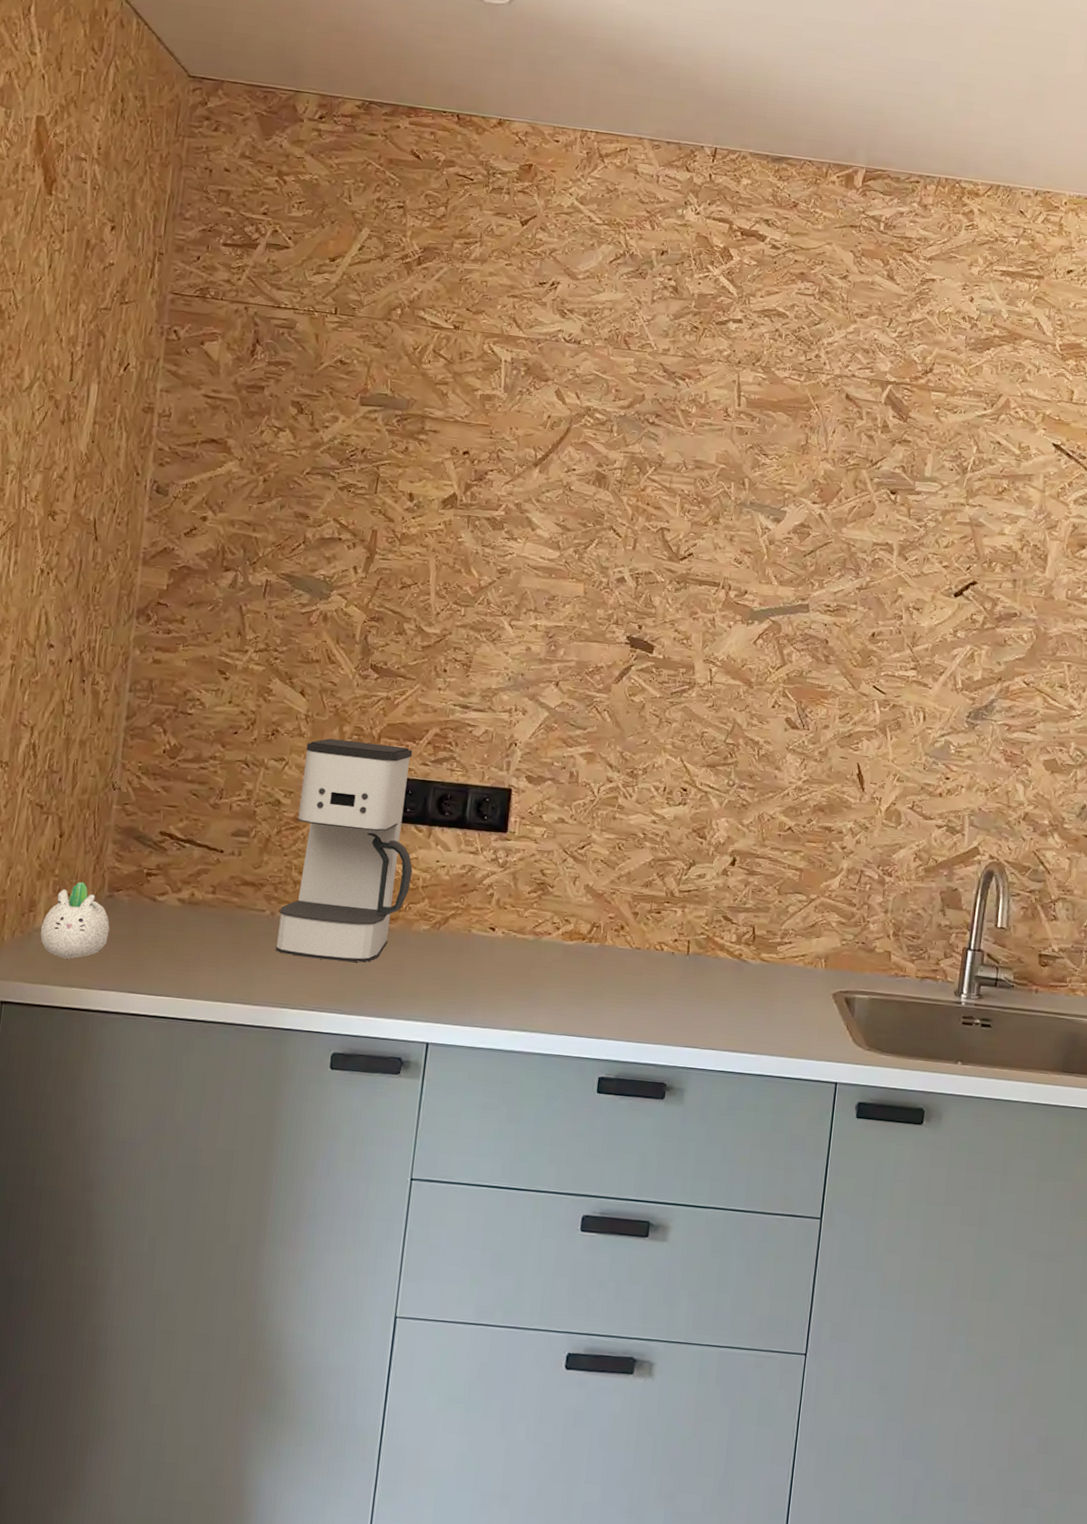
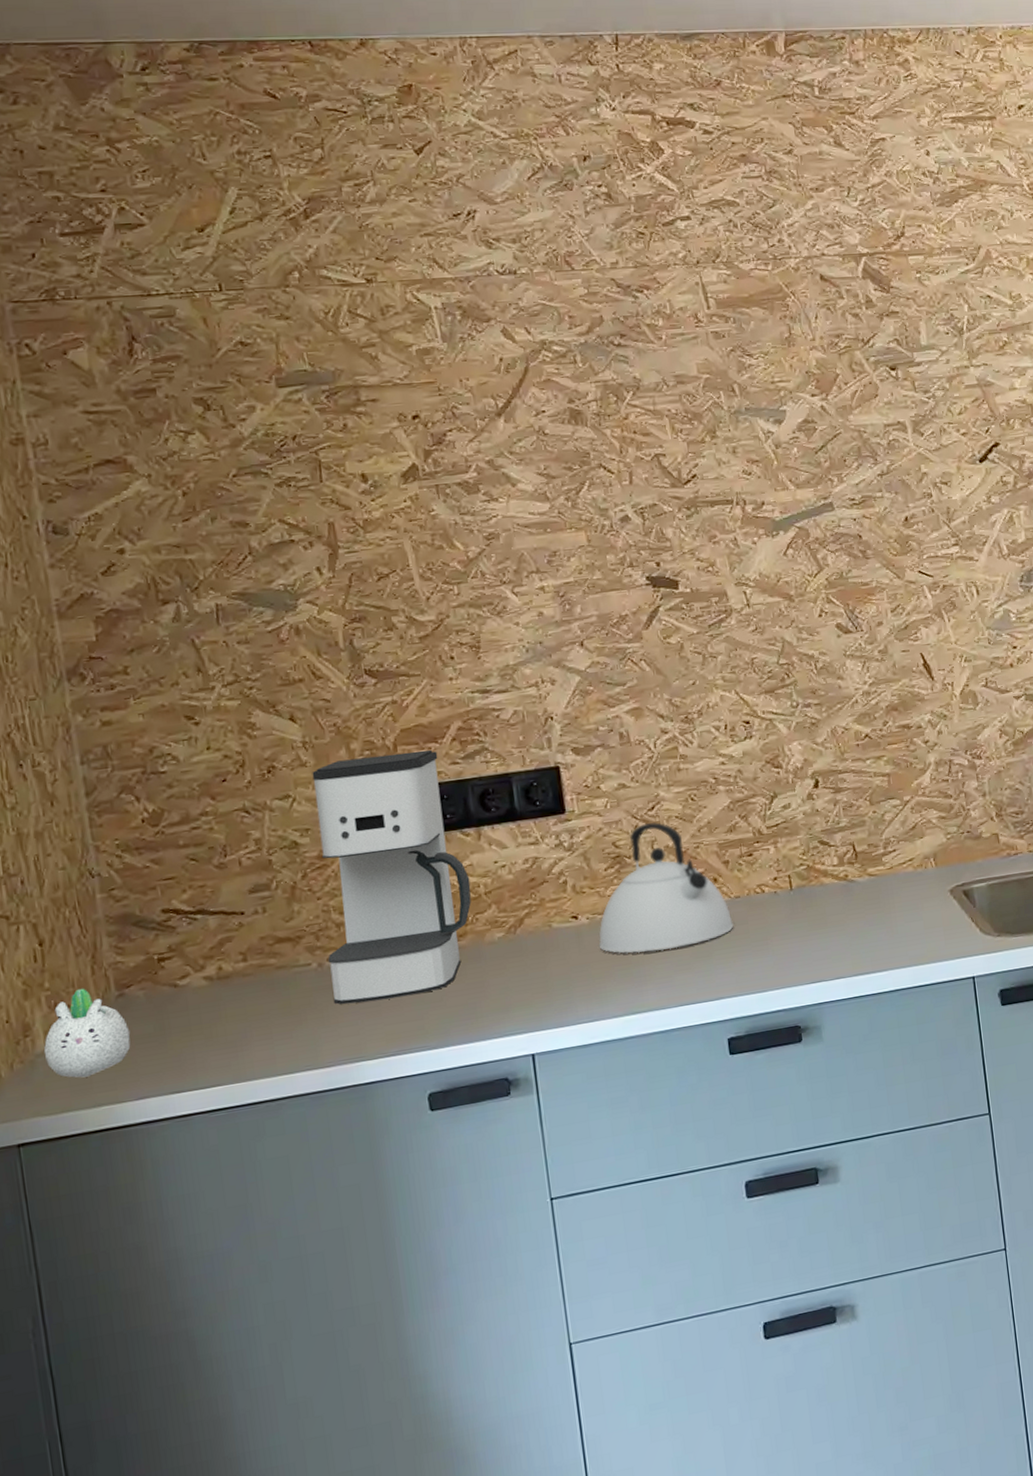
kettle: none [506,860,629,982] -> present [598,822,734,954]

